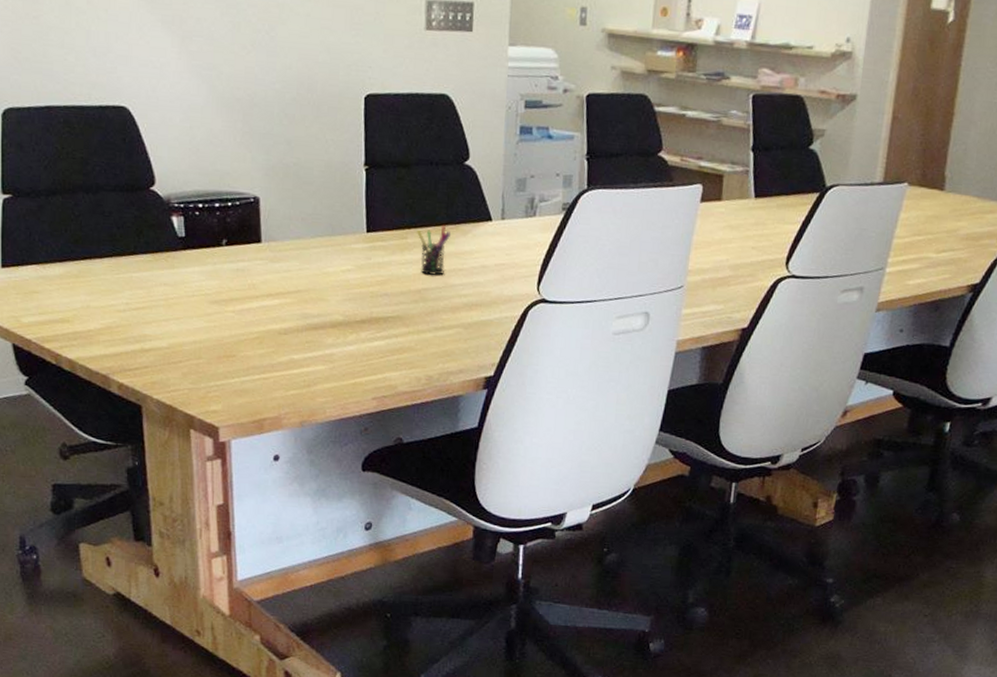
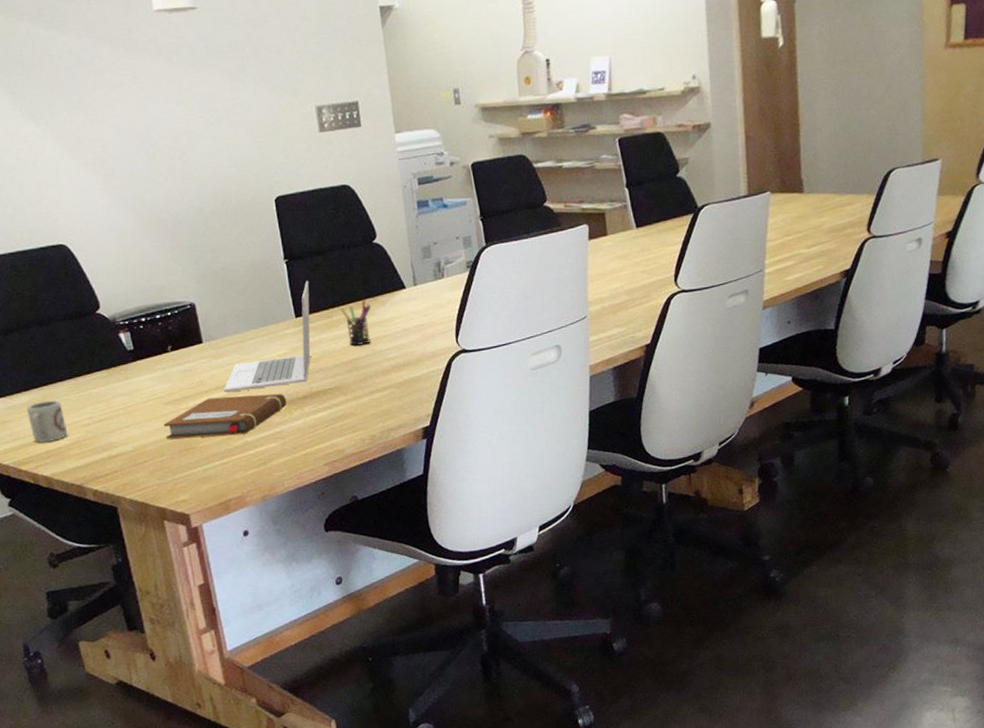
cup: none [58,276,101,322] -> present [26,400,68,442]
notebook: none [205,304,343,351] -> present [163,393,287,439]
laptop: none [275,193,388,305] -> present [223,280,311,392]

